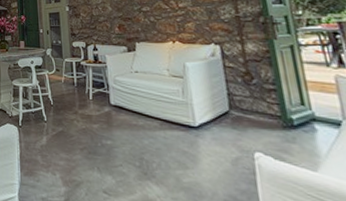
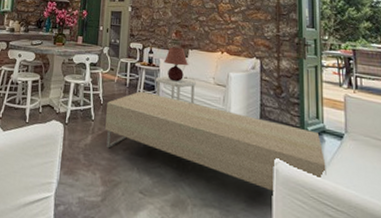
coffee table: none [57,89,325,190] -> present [105,91,326,192]
side table: none [103,72,150,100] -> present [155,76,196,105]
table lamp: none [110,41,138,77] -> present [163,46,189,82]

